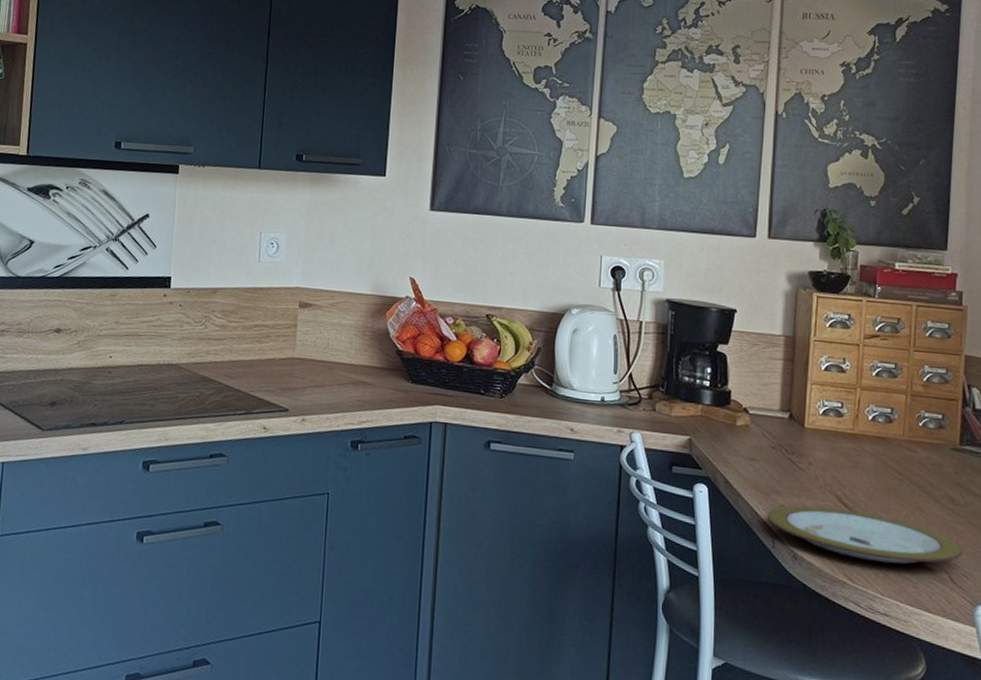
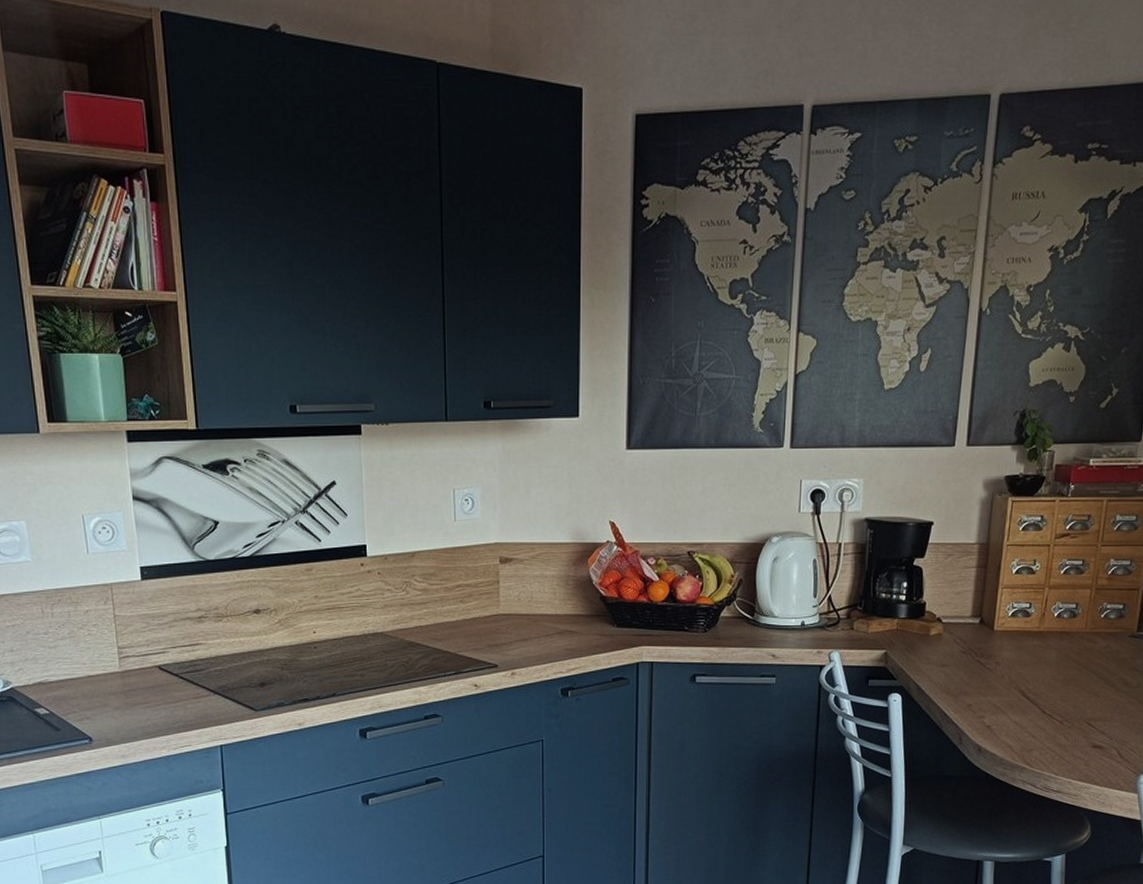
plate: present [767,505,964,565] -> none [955,702,1133,747]

